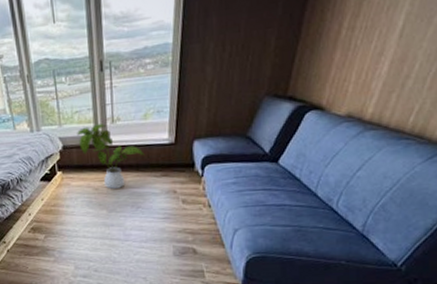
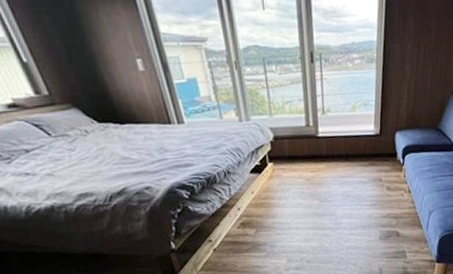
house plant: present [77,124,145,189] -> none [288,114,353,179]

